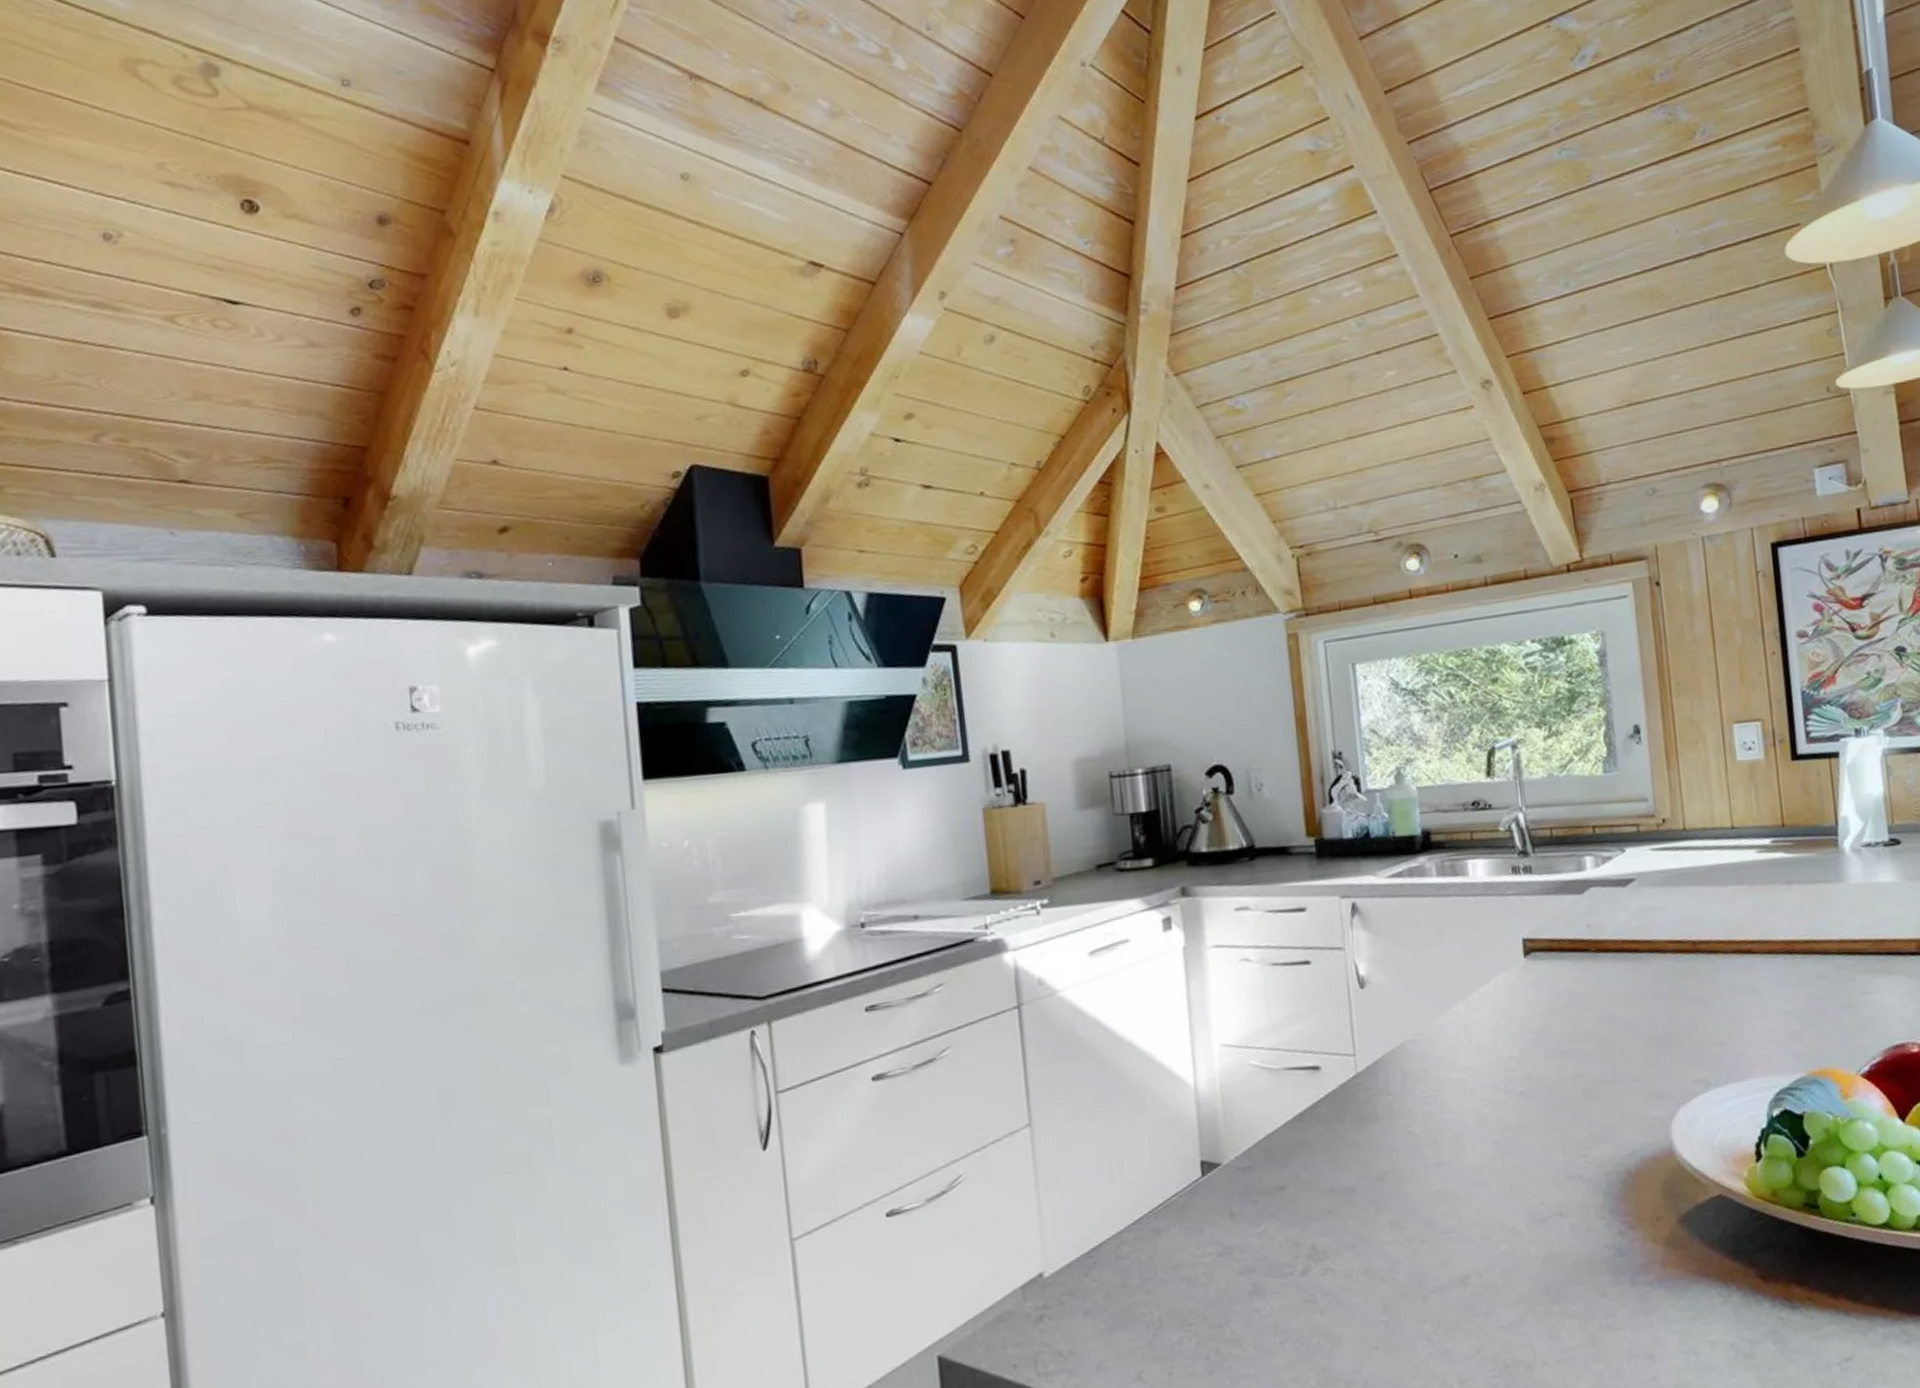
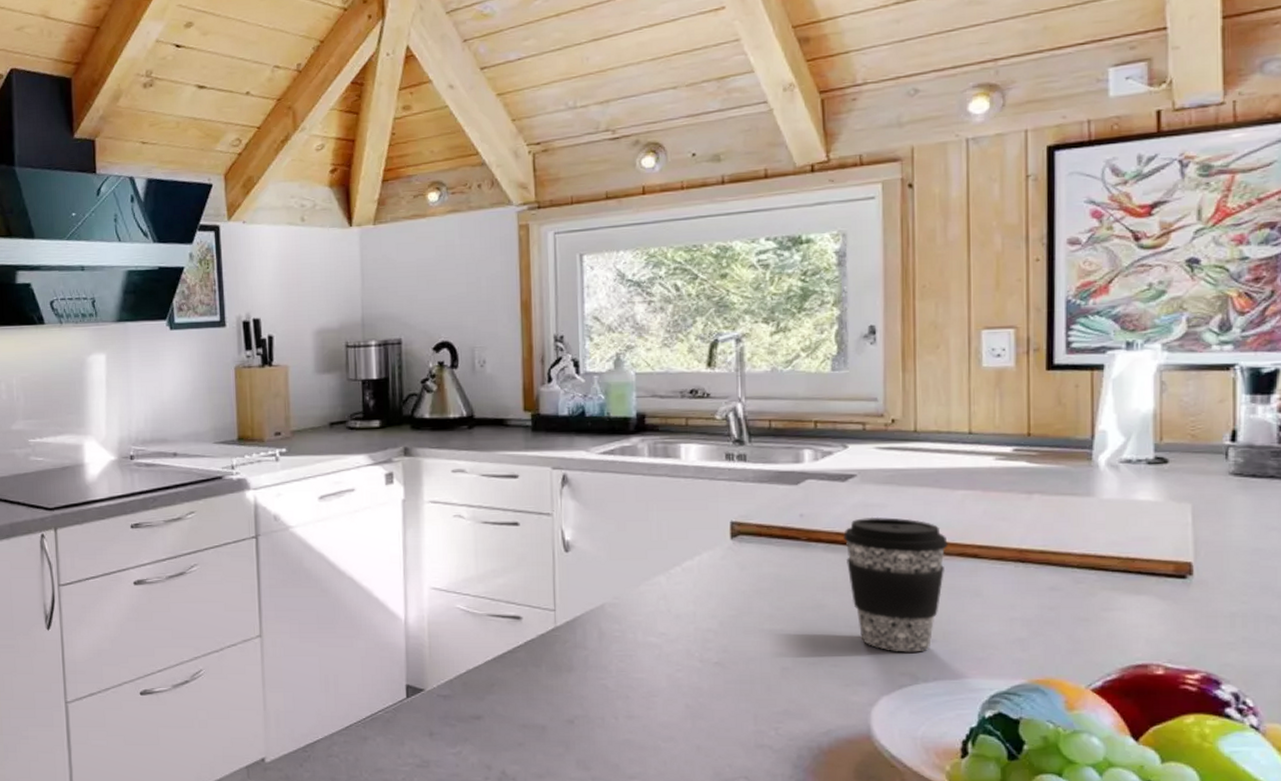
coffee cup: none [1629,919,1724,1059] -> present [843,516,948,652]

